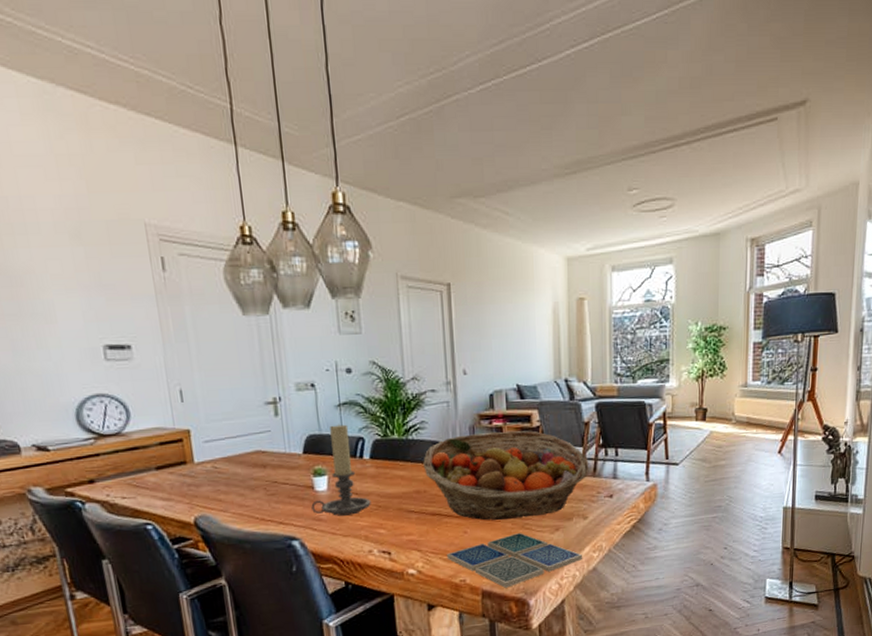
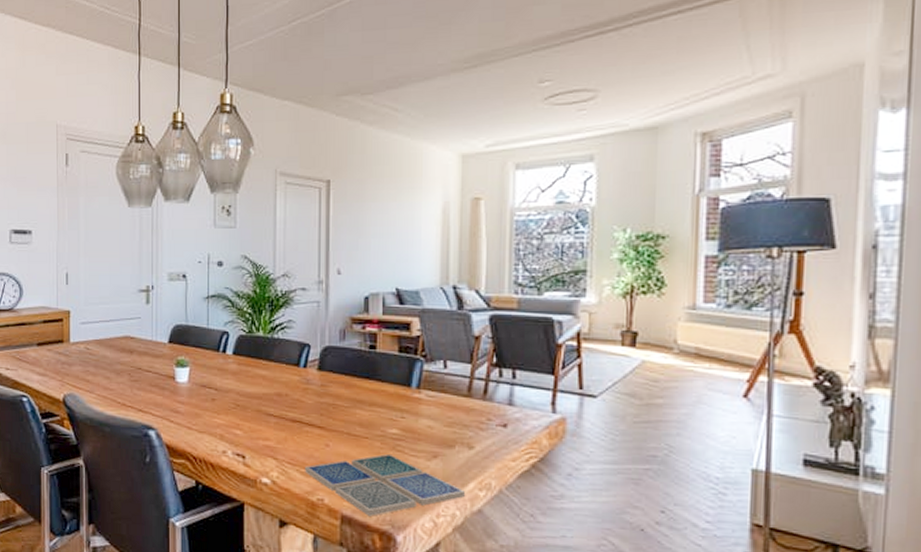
candle holder: present [311,423,371,516] -> none [171,315,230,411]
fruit basket: present [423,430,589,521] -> none [287,337,478,438]

